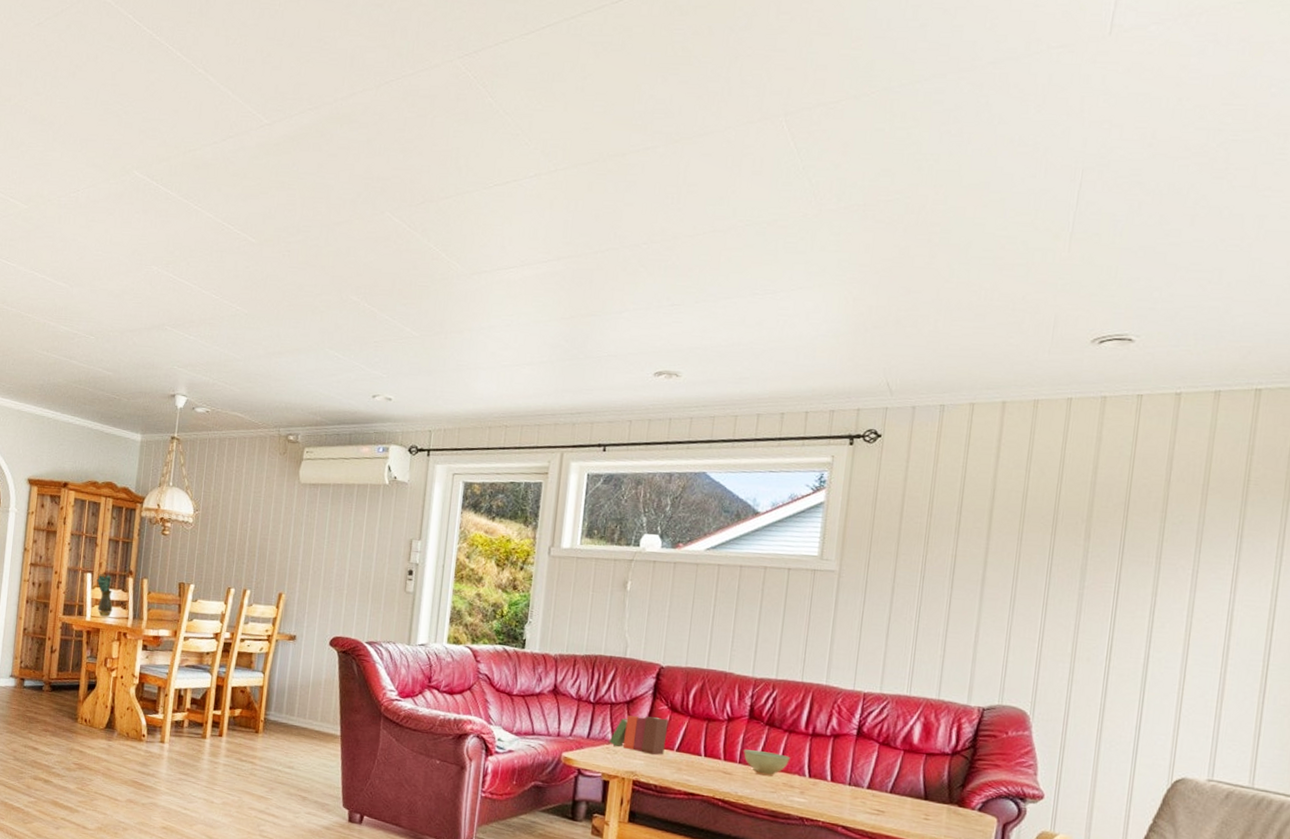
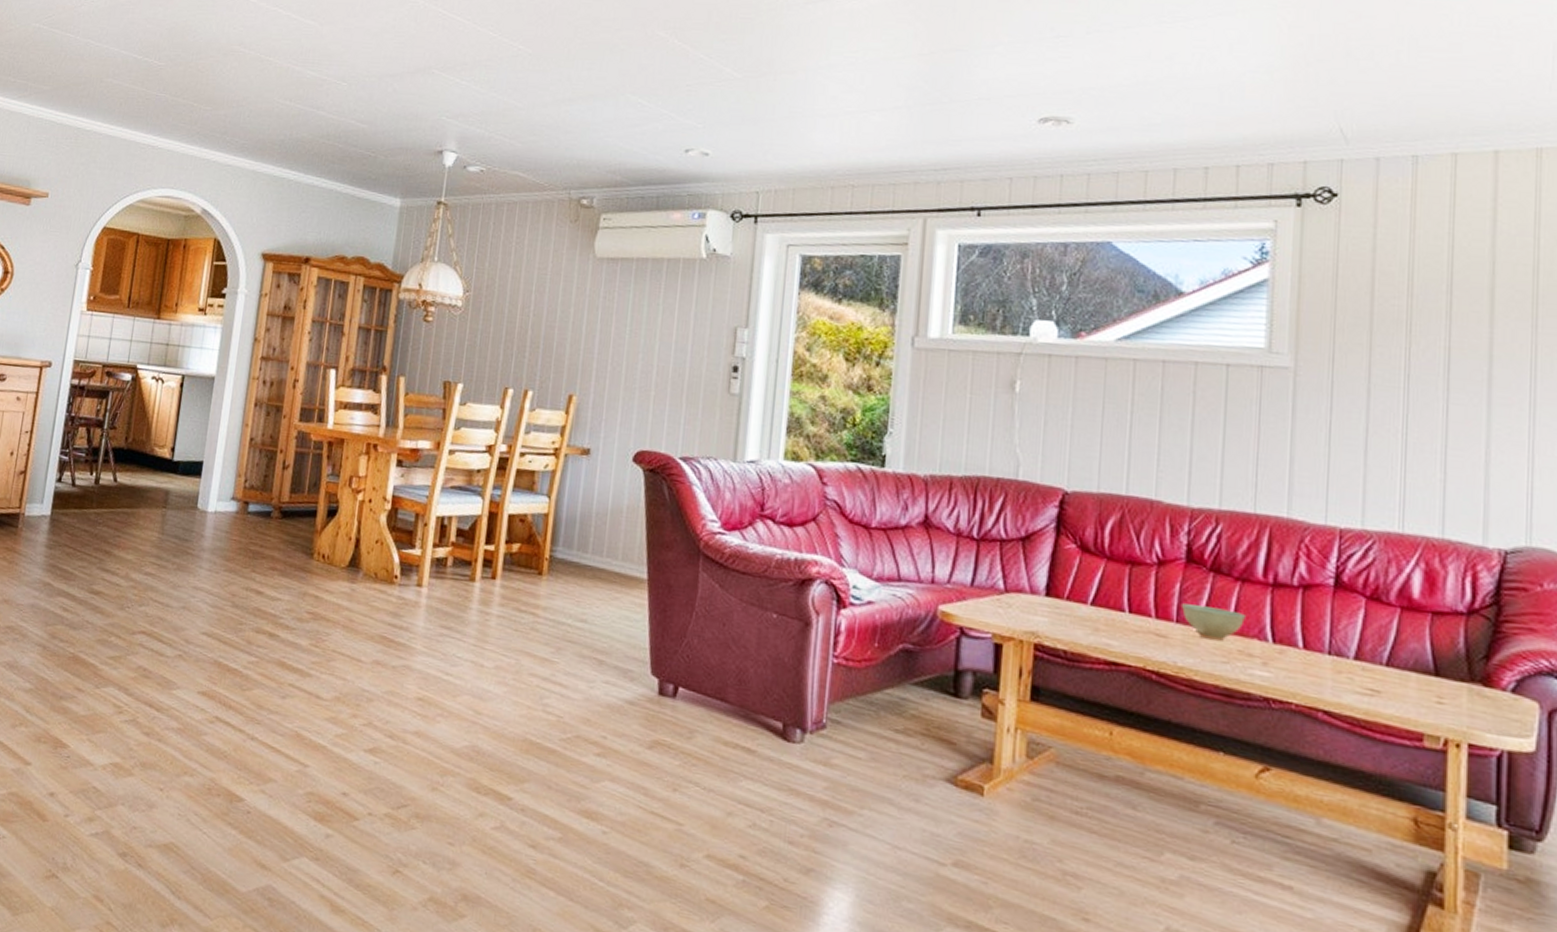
vase: present [96,573,113,618] -> none [341,369,362,425]
books: present [609,715,669,756] -> none [1000,556,1079,611]

